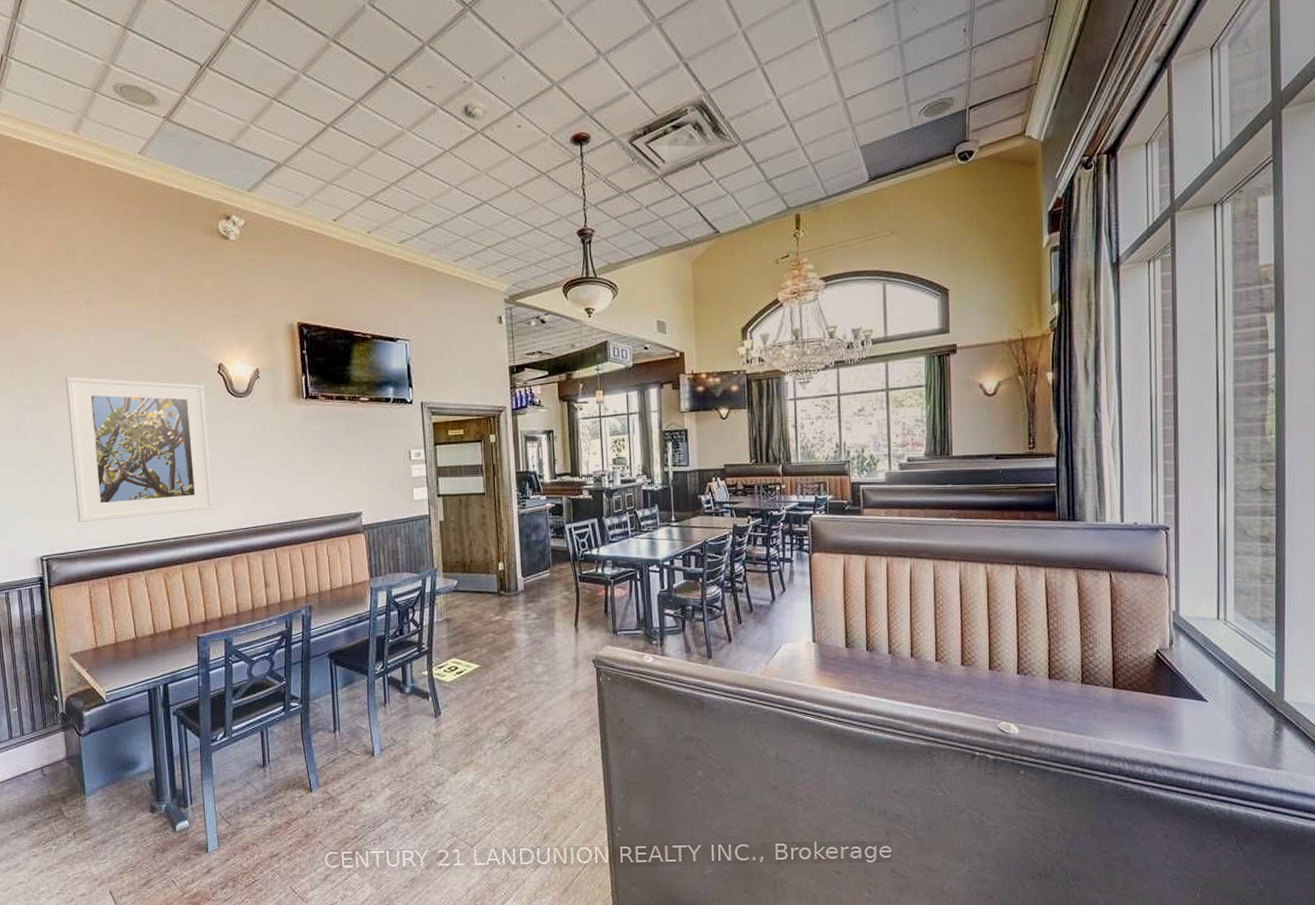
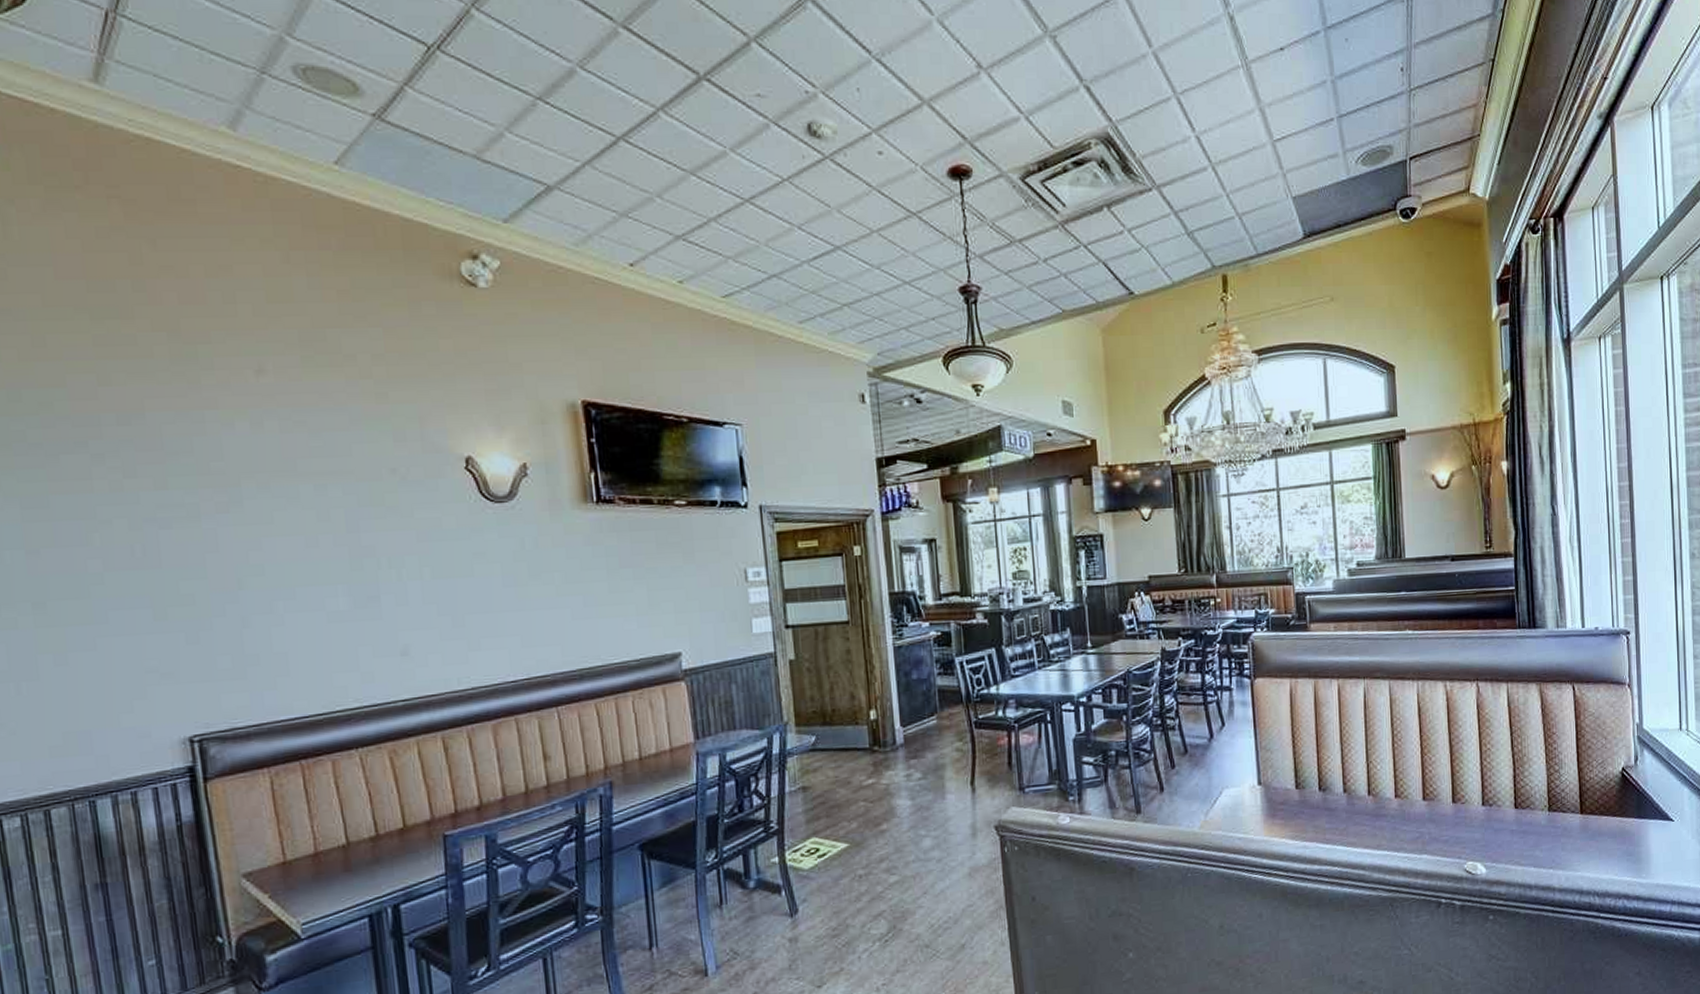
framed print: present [65,376,213,522] -> none [224,476,463,684]

